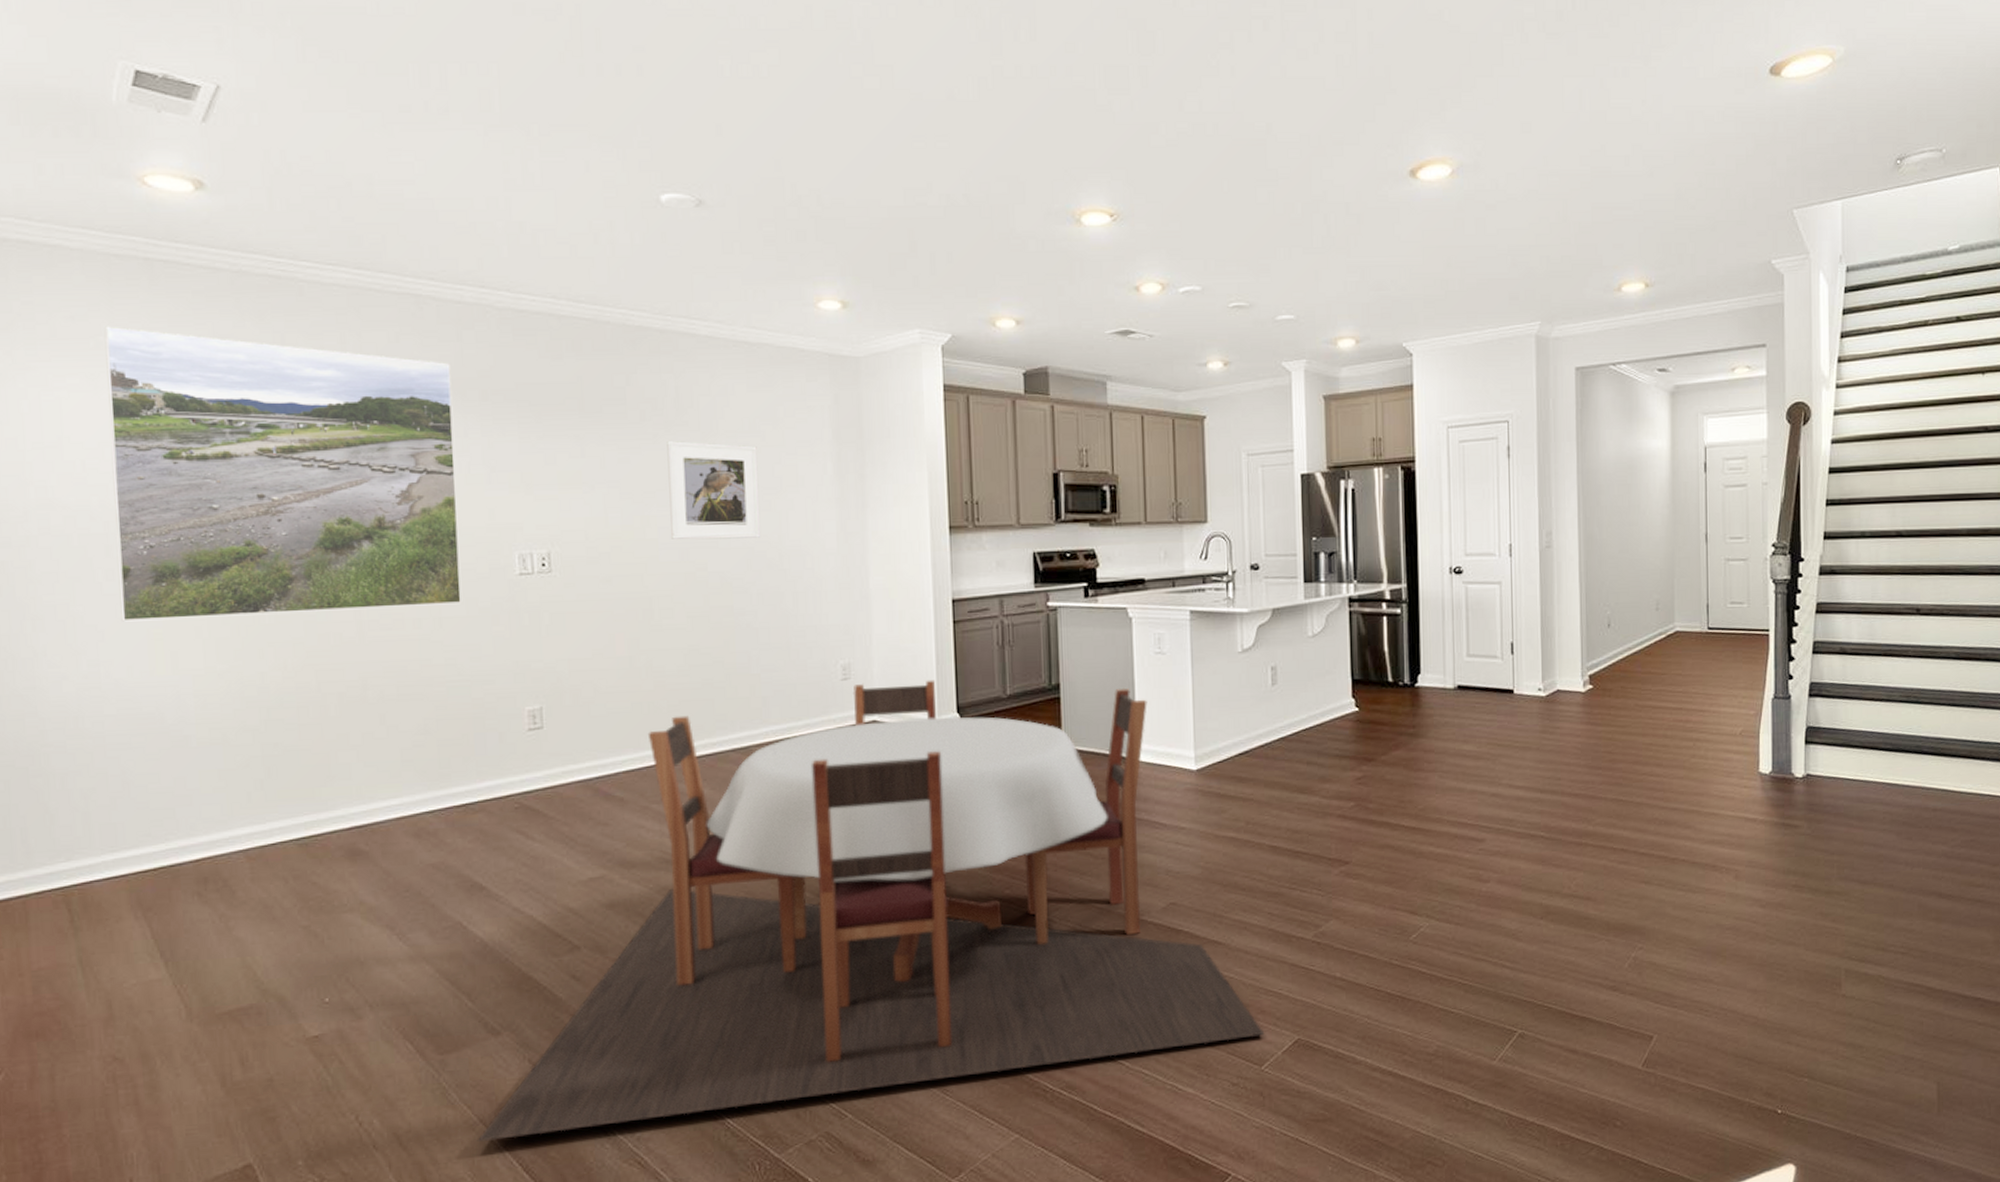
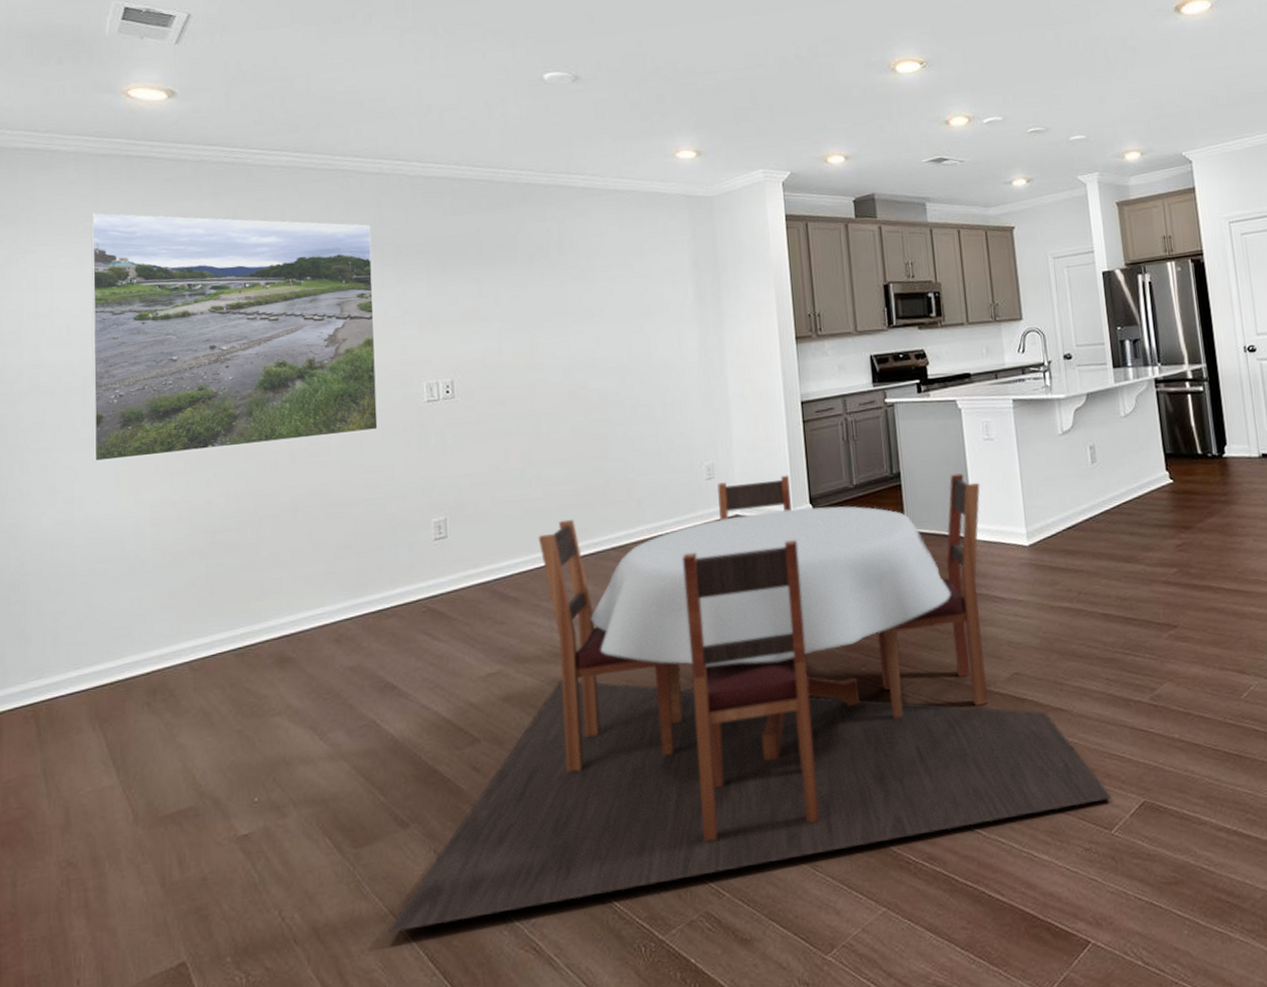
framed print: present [667,440,761,540] -> none [551,277,633,363]

